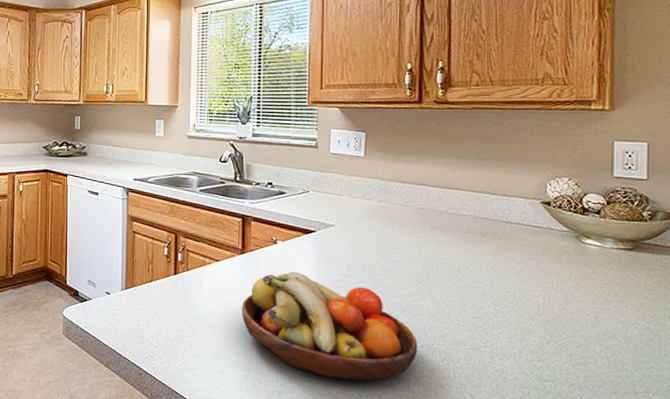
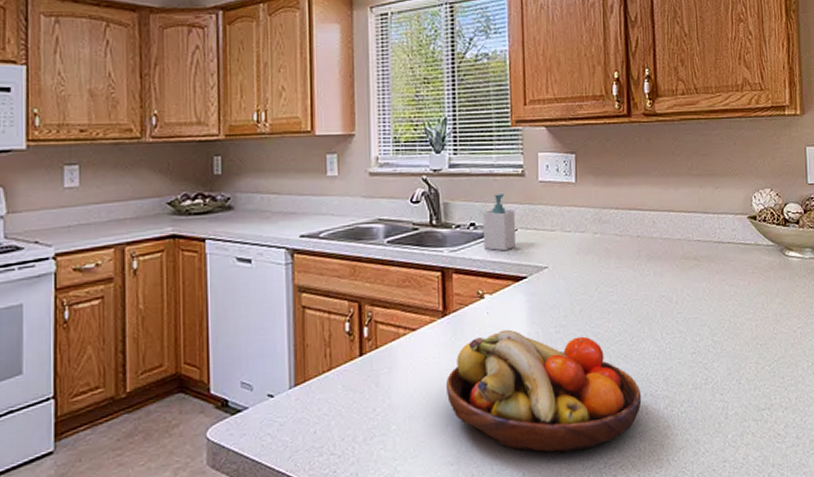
soap bottle: none [278,161,307,208] -> present [482,194,515,252]

